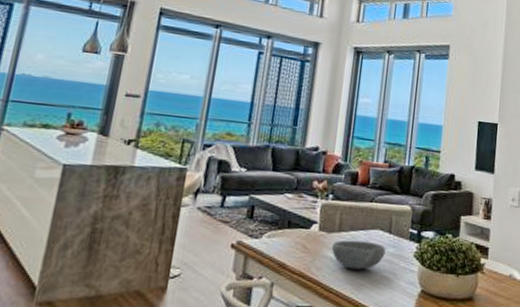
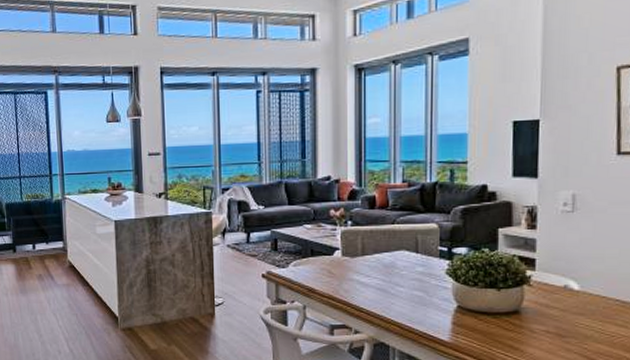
bowl: present [331,240,386,270] -> none [357,262,414,290]

